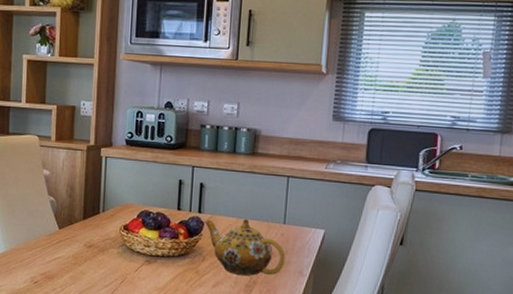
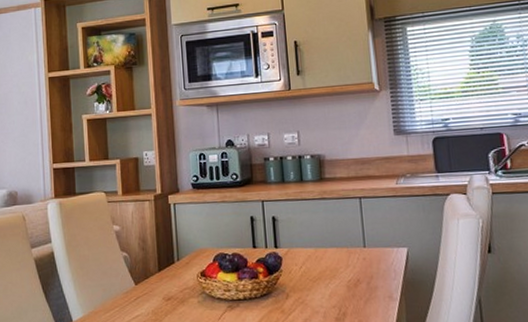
teapot: present [205,220,286,276] -> none [283,248,372,308]

